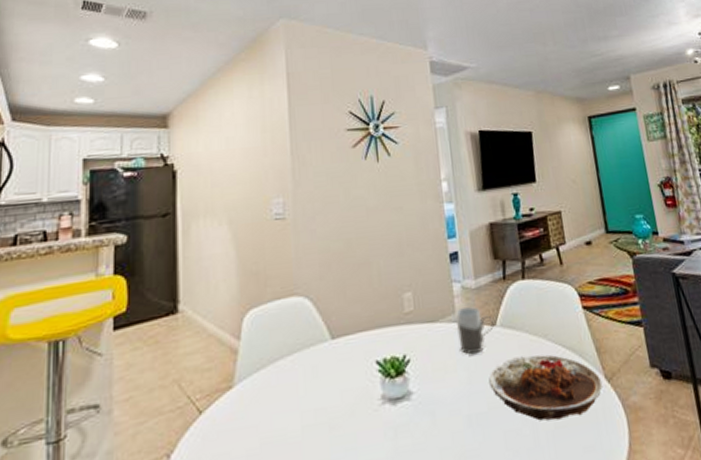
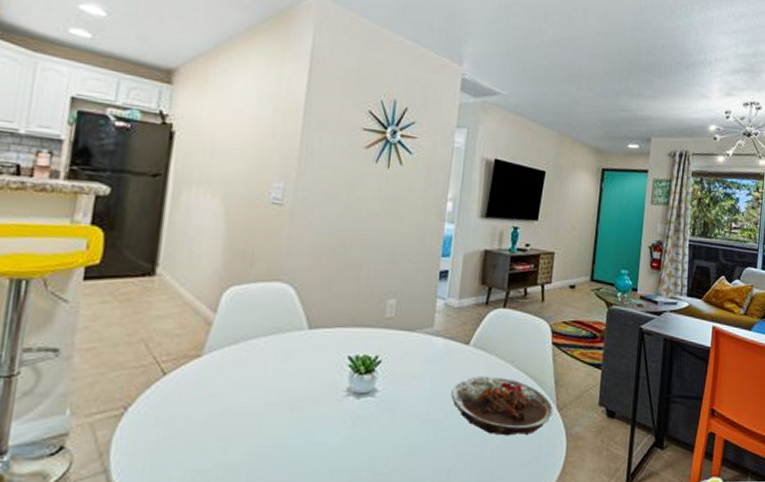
mug: present [456,305,495,355] -> none [430,322,469,367]

